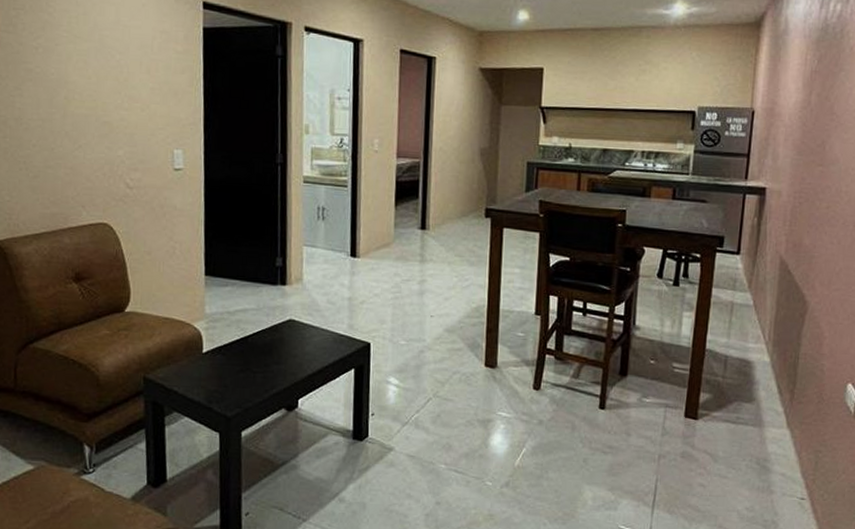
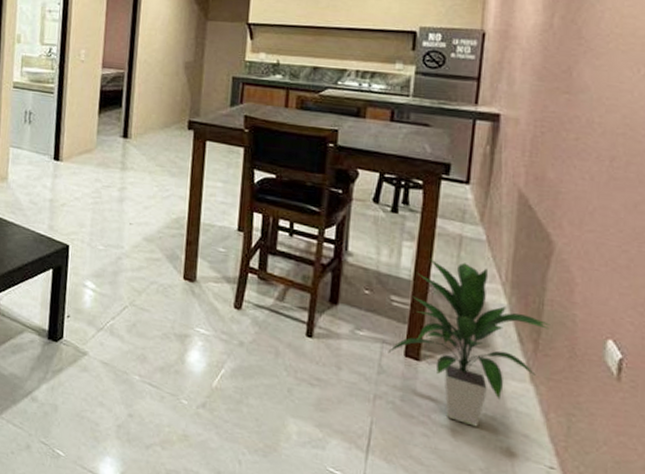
indoor plant: none [670,326,804,472] -> present [388,258,550,427]

